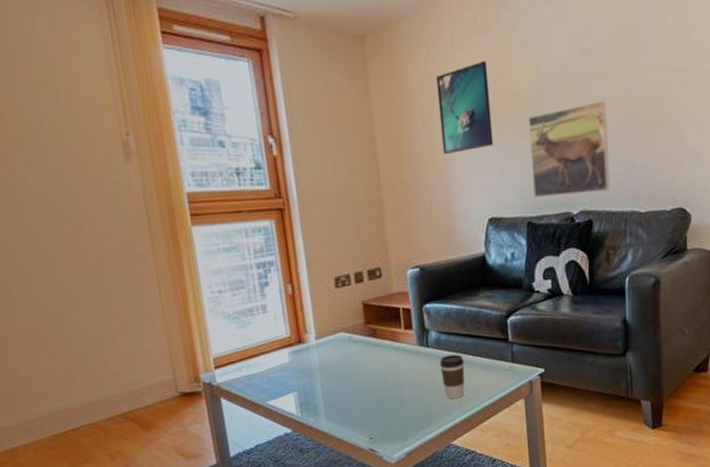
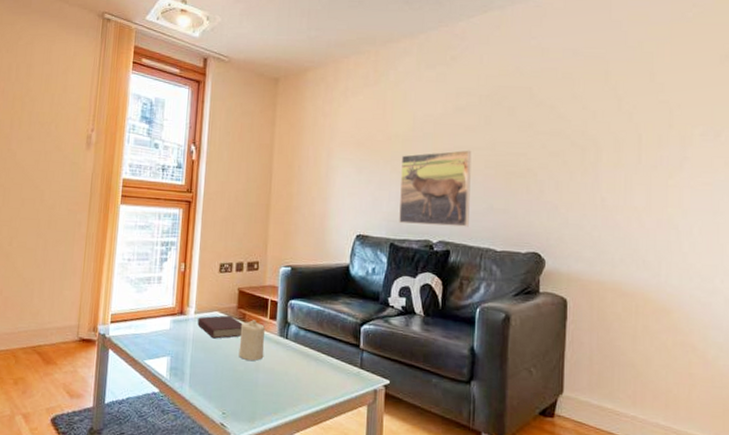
book: none [321,333,375,363] -> present [197,315,243,339]
candle: none [372,333,404,378] -> present [238,320,265,361]
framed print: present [436,60,494,155] -> none [325,107,373,177]
coffee cup: present [439,354,465,400] -> none [294,350,317,393]

